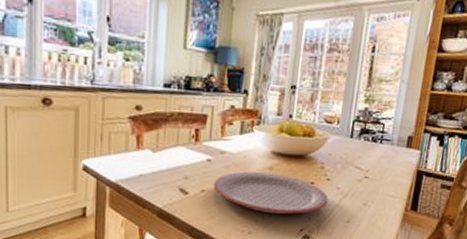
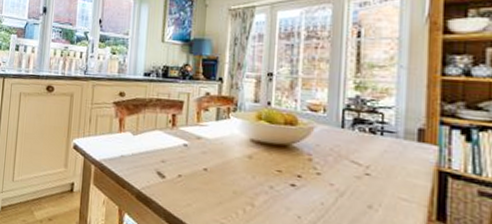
plate: present [213,171,328,214] -> none [190,158,321,211]

